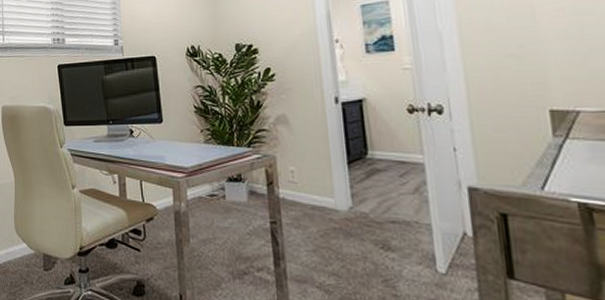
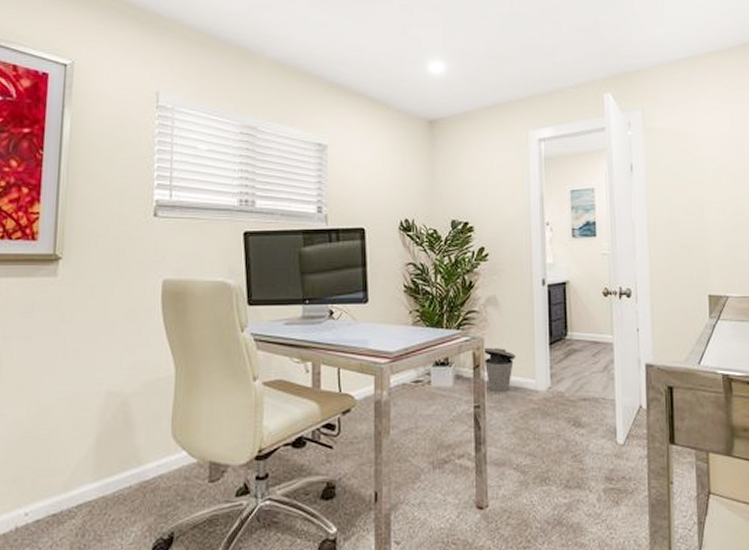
trash can: none [277,165,312,210] -> present [485,347,516,393]

